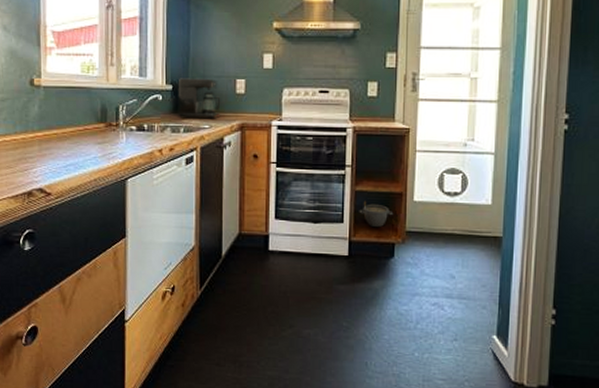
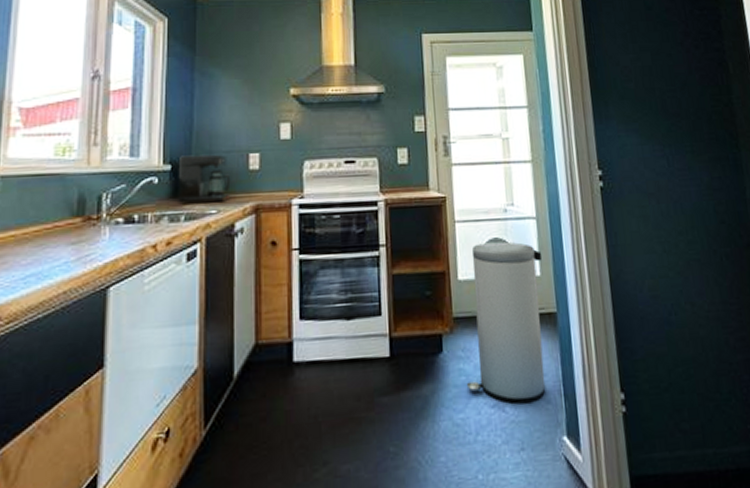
cooking pot: present [359,201,394,228] -> none [398,285,438,318]
pedal bin: none [412,172,496,306] -> present [466,241,546,404]

